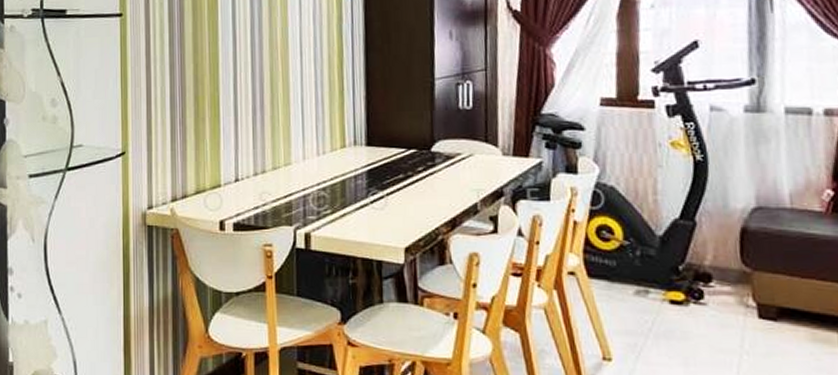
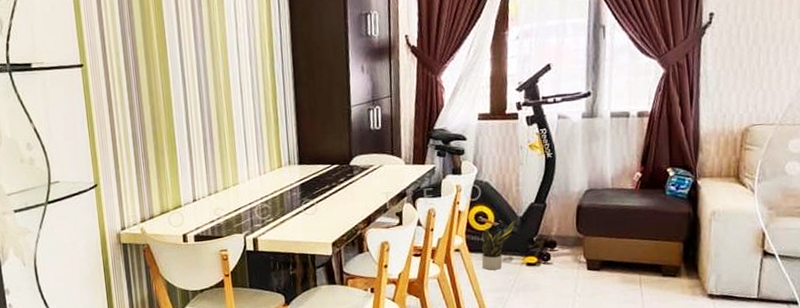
potted plant: none [605,240,654,305] -> present [481,220,516,271]

